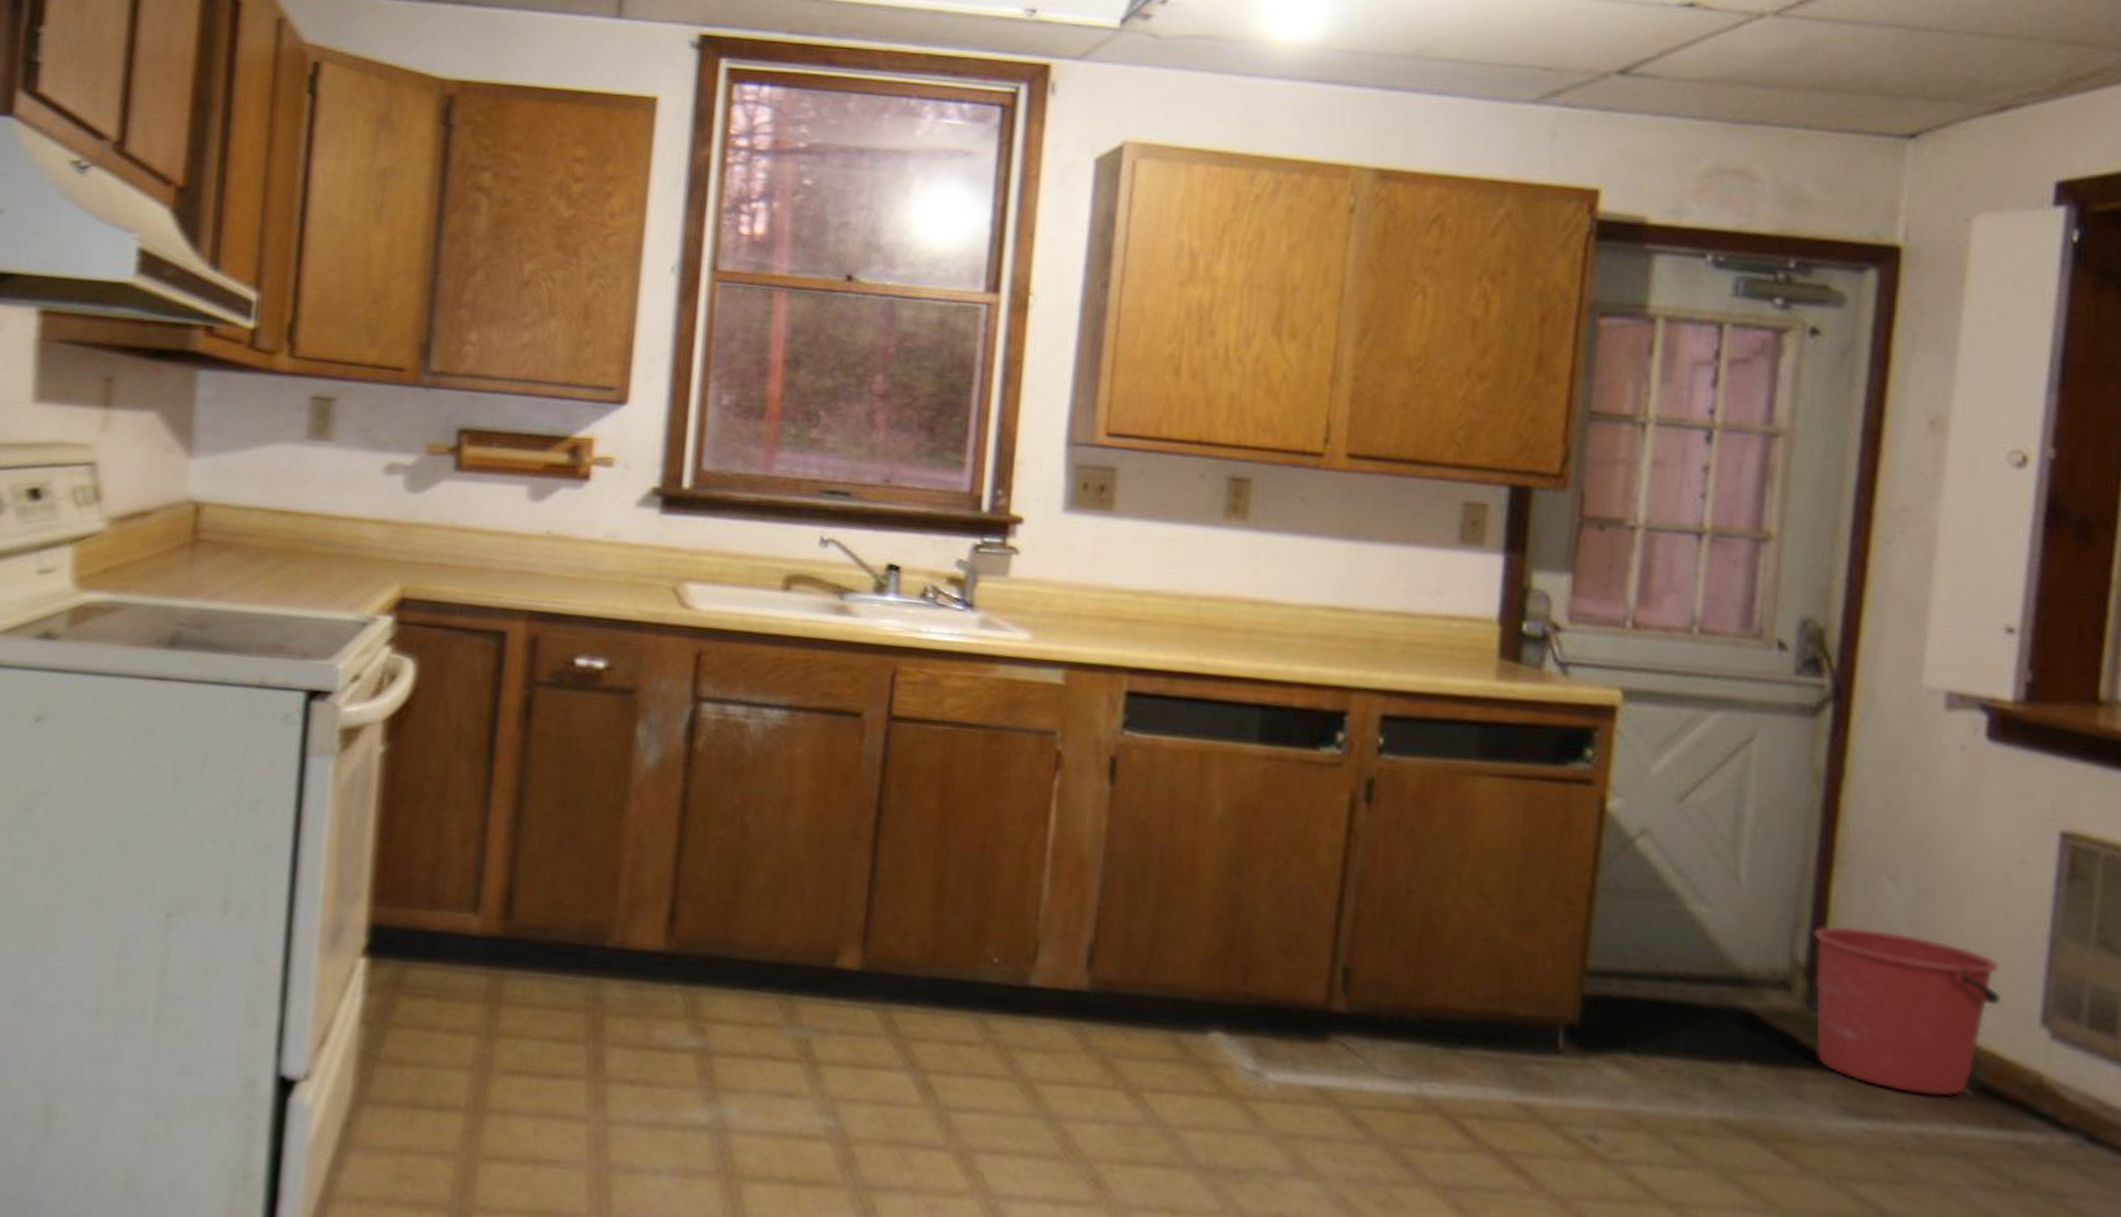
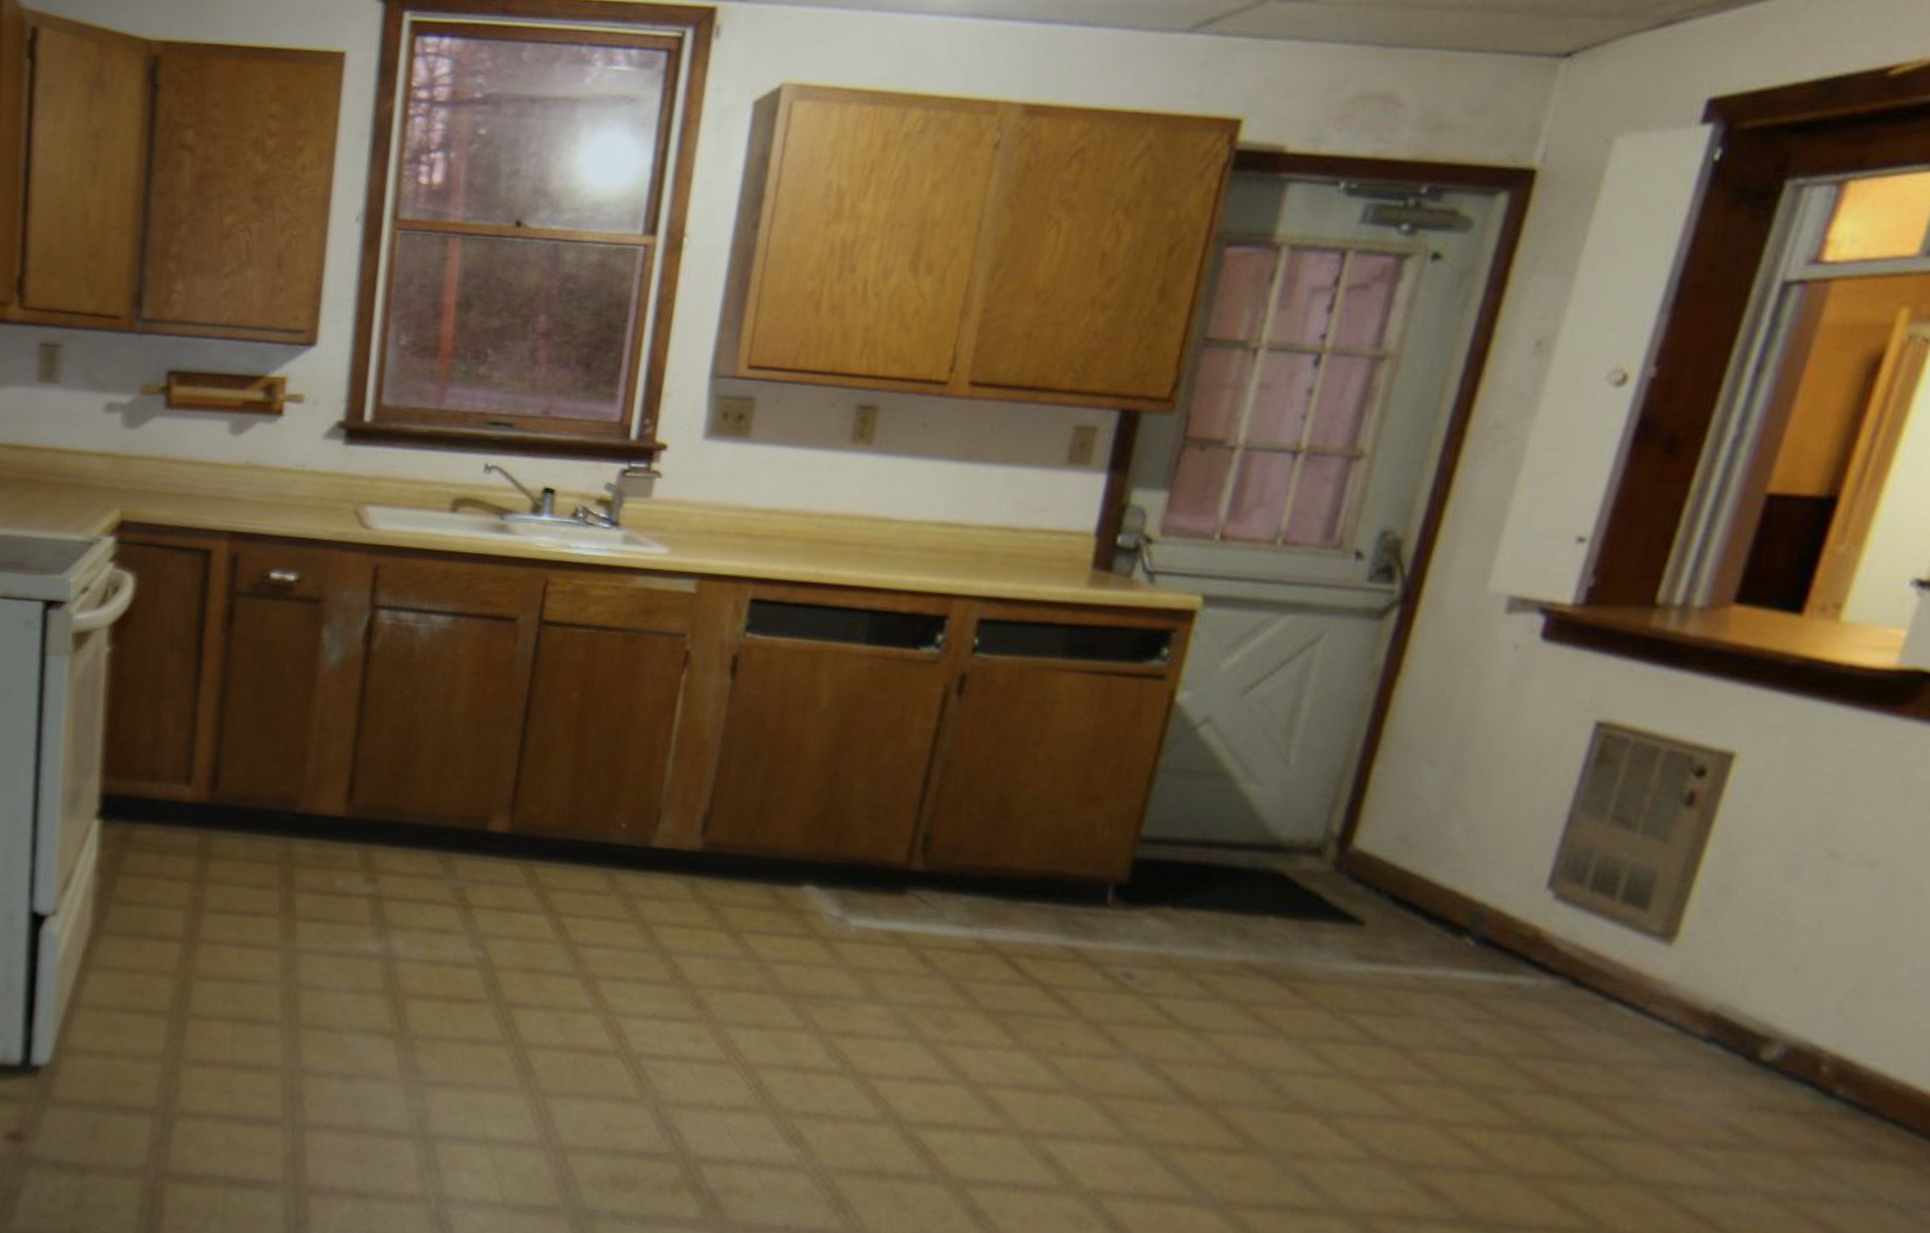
bucket: present [1814,925,2002,1097] -> none [1337,801,1517,946]

